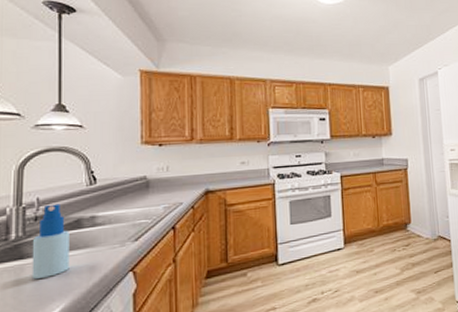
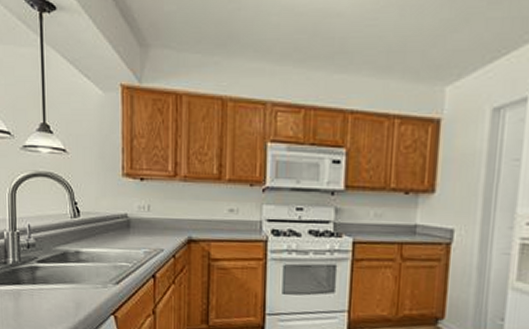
spray bottle: present [31,203,69,279] -> none [26,233,58,306]

